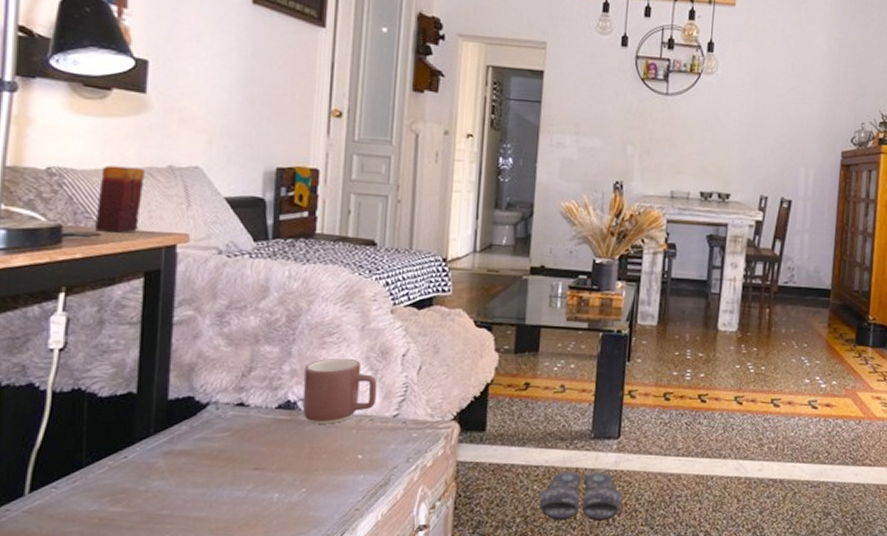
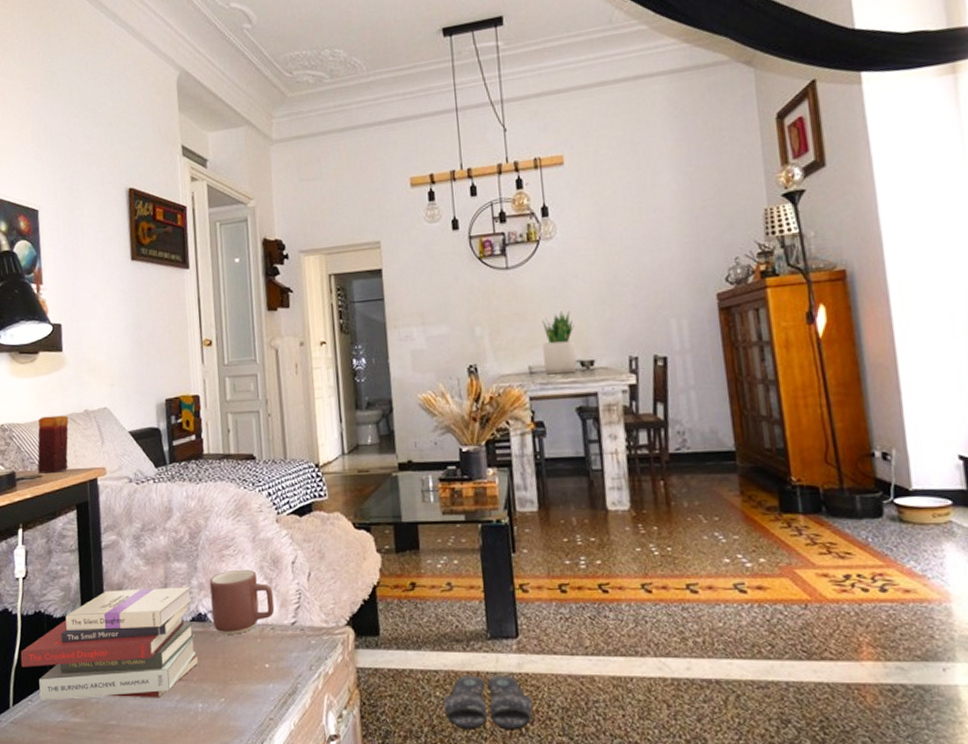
books: none [46,370,282,488] -> present [20,587,199,701]
planter: none [685,143,719,203] -> present [542,311,577,375]

